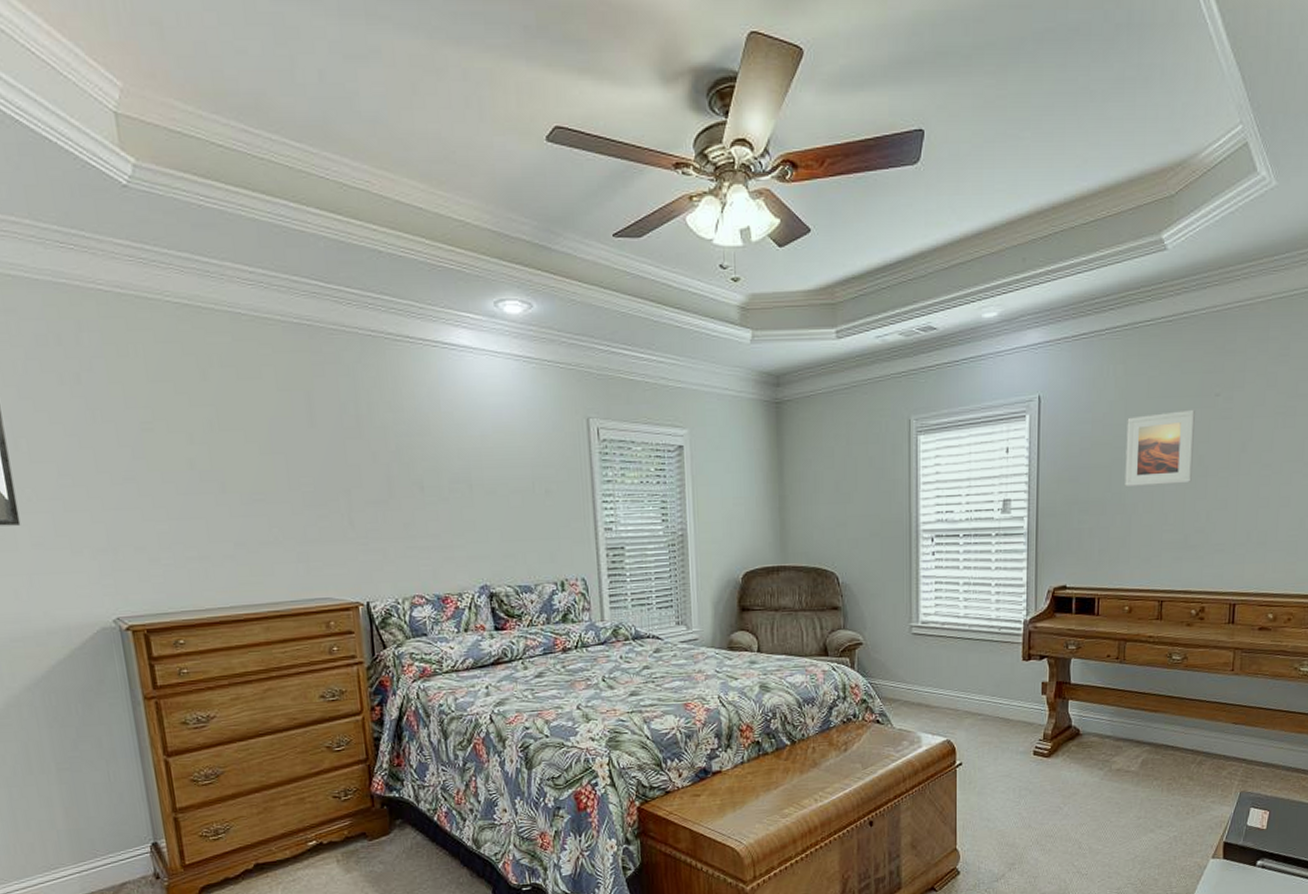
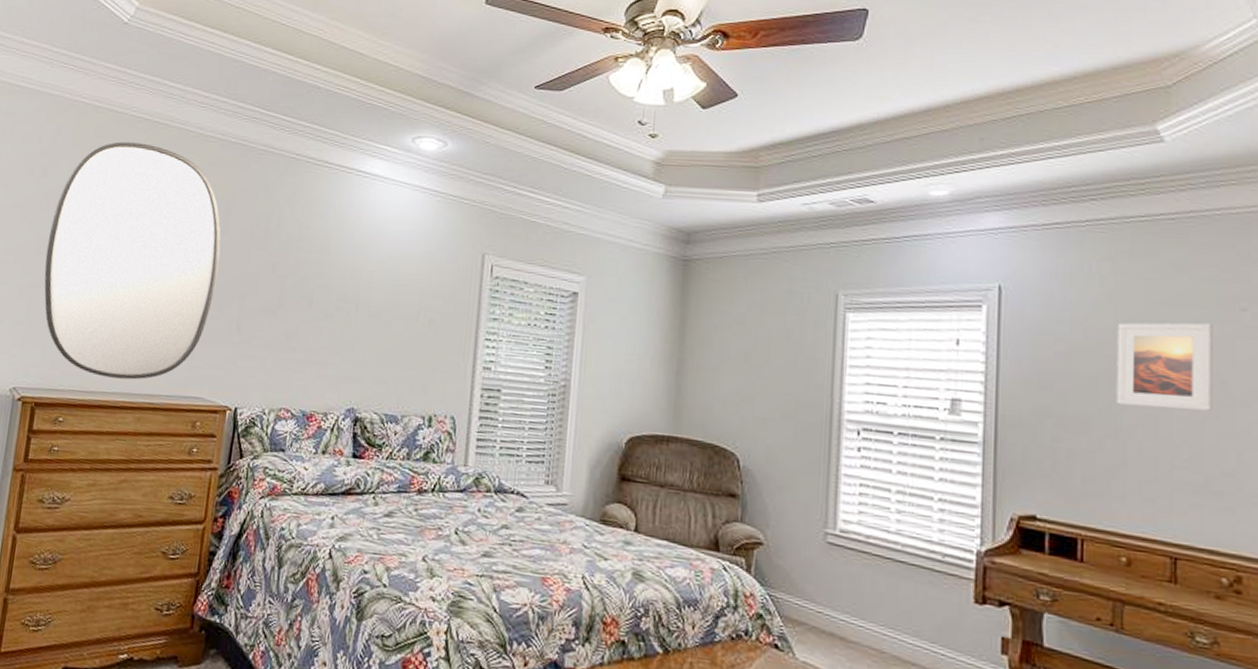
home mirror: none [104,333,317,593] -> present [44,142,221,380]

